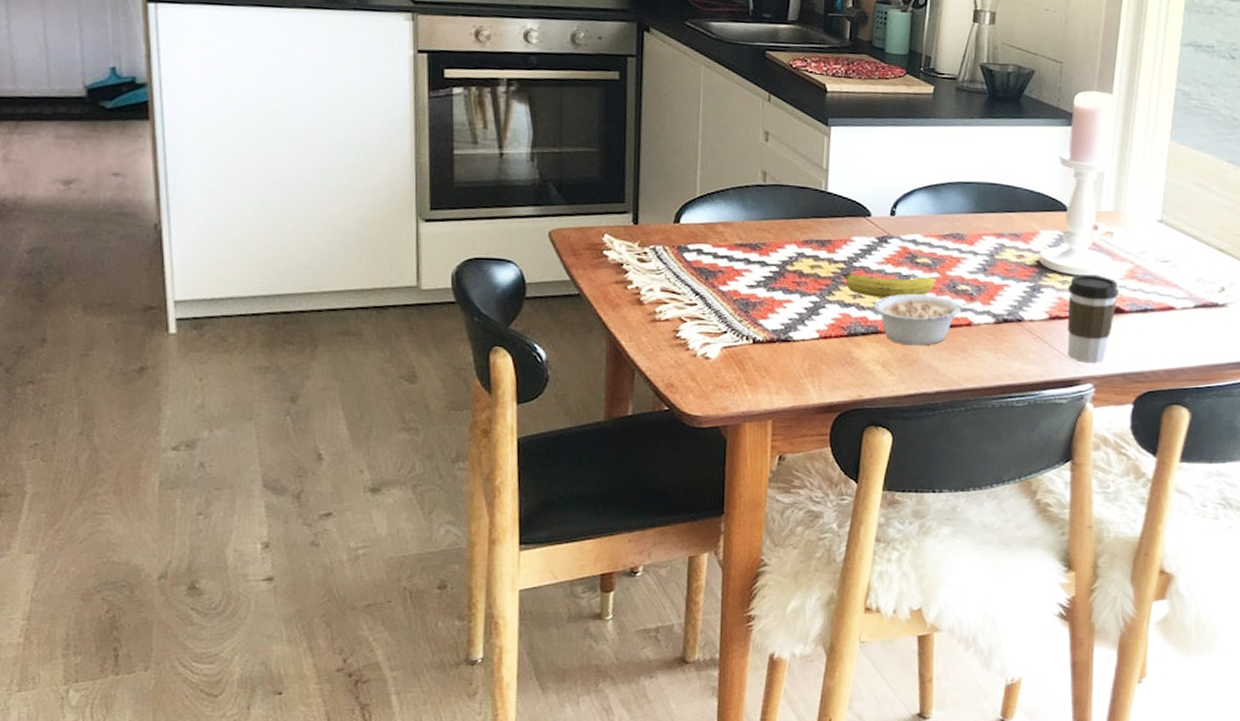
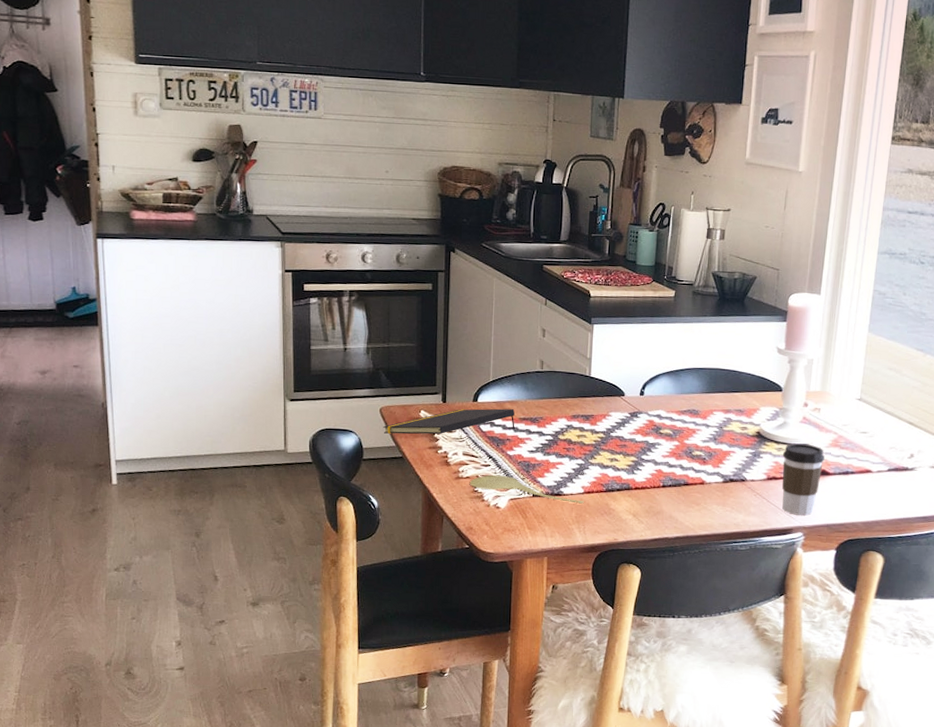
notepad: none [553,232,730,265] -> present [383,408,515,435]
spoon: none [669,316,819,352] -> present [469,474,584,504]
fruit: present [844,272,935,298] -> none [603,440,675,462]
legume: present [874,294,979,346] -> none [627,458,710,500]

